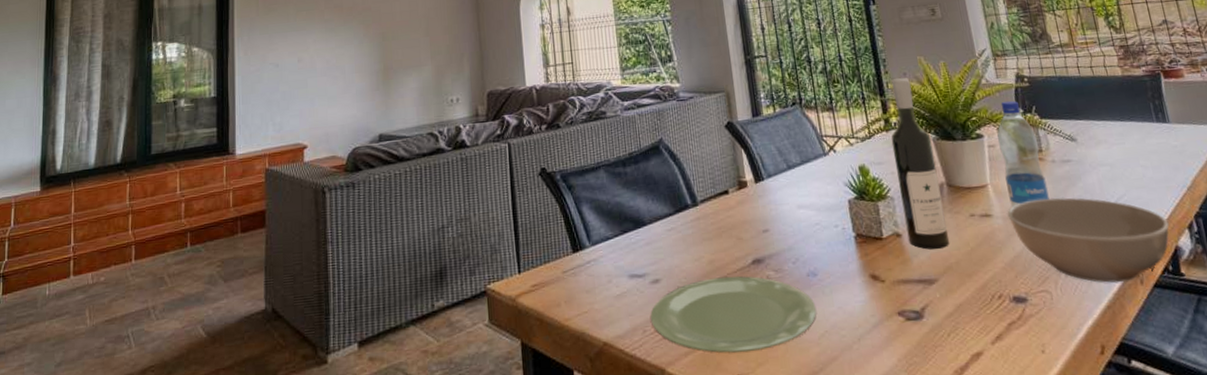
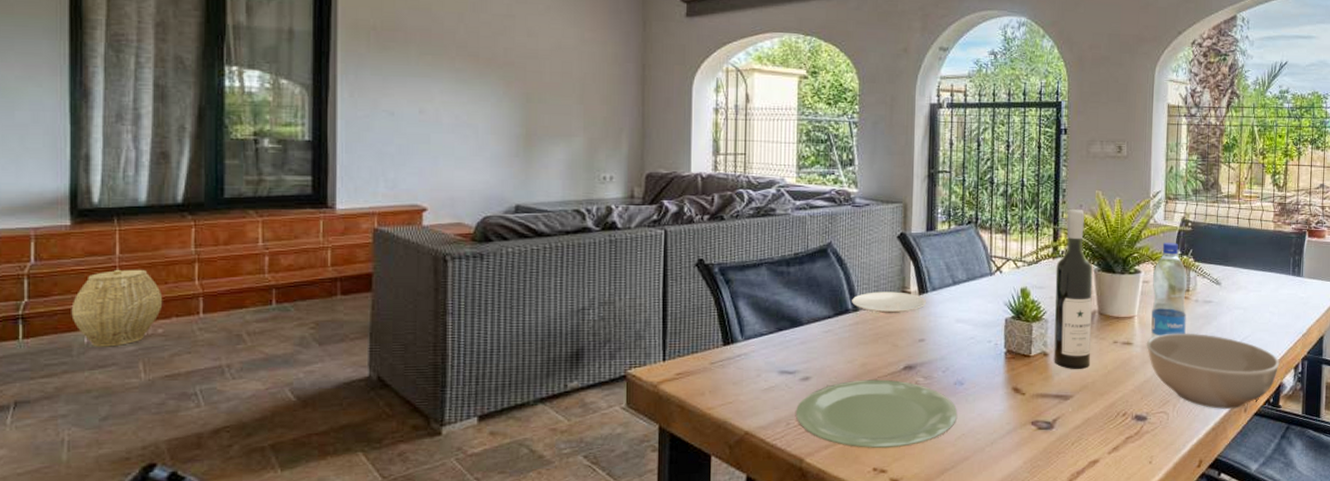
woven basket: none [38,224,105,298] -> present [71,269,163,347]
plate: none [690,182,765,206] -> present [852,292,927,314]

